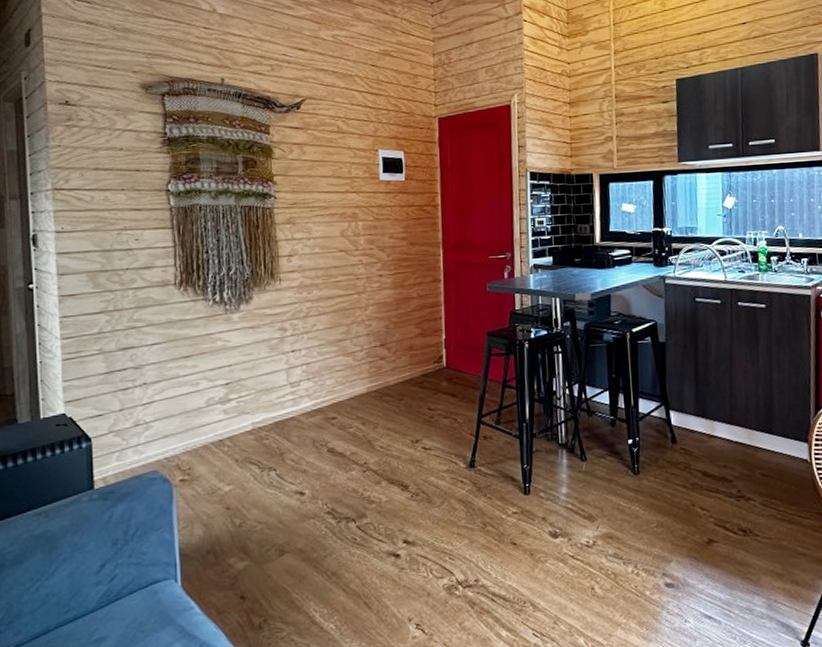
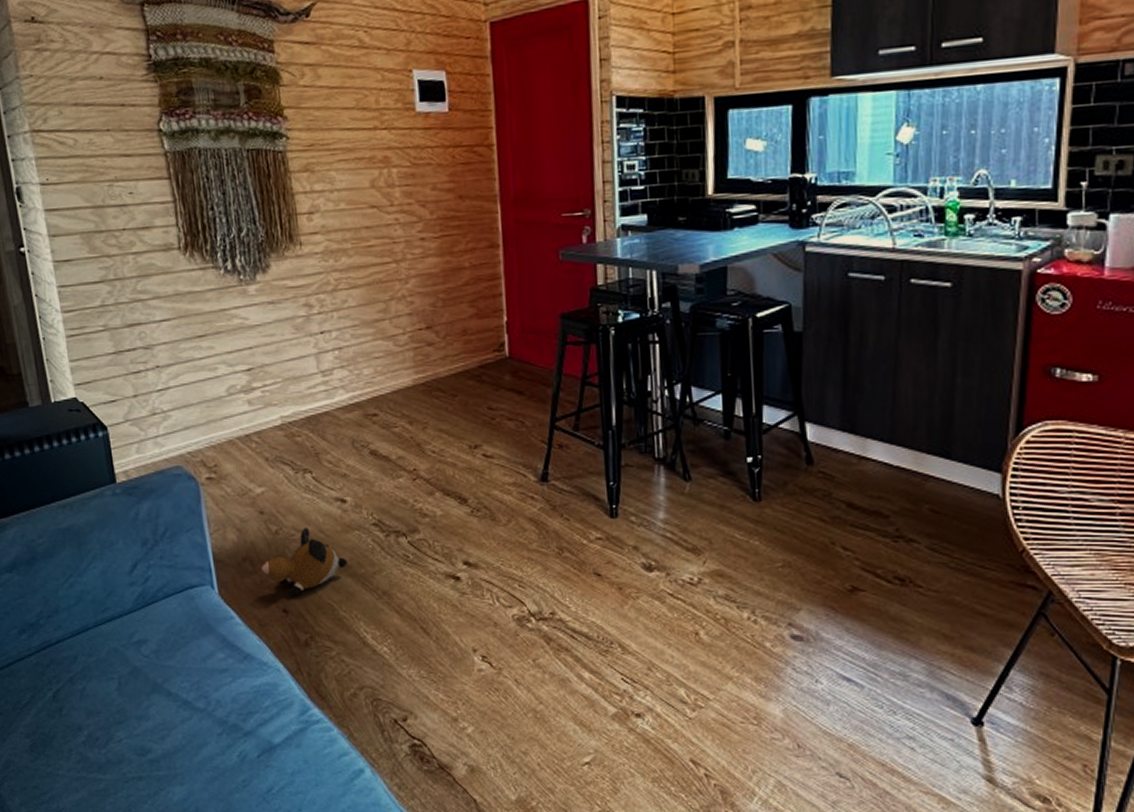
plush toy: none [224,519,302,584] -> present [261,528,347,597]

